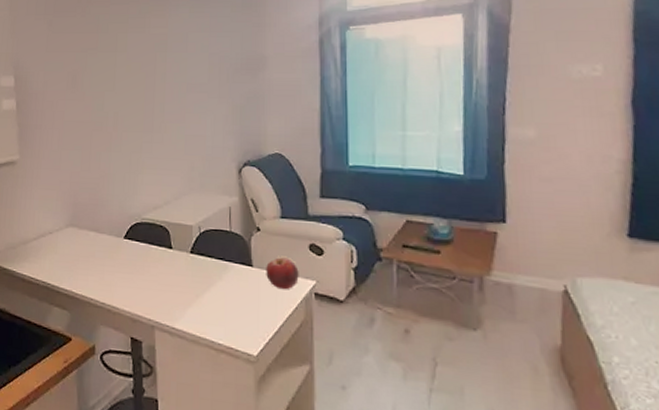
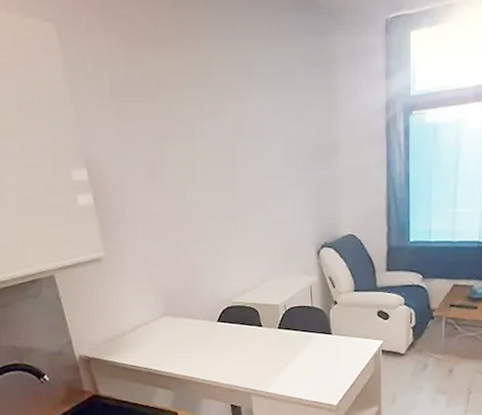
fruit: present [266,257,299,290] -> none [343,324,369,351]

